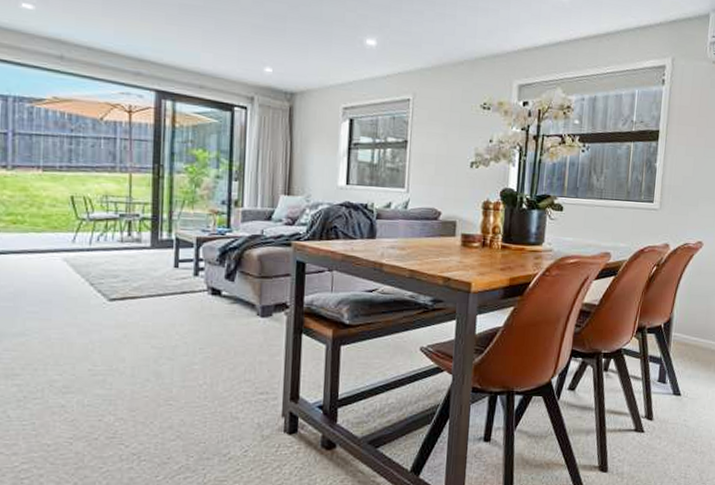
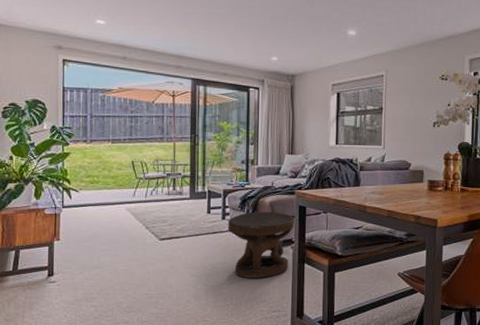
side table: none [202,267,291,353] -> present [228,211,295,279]

